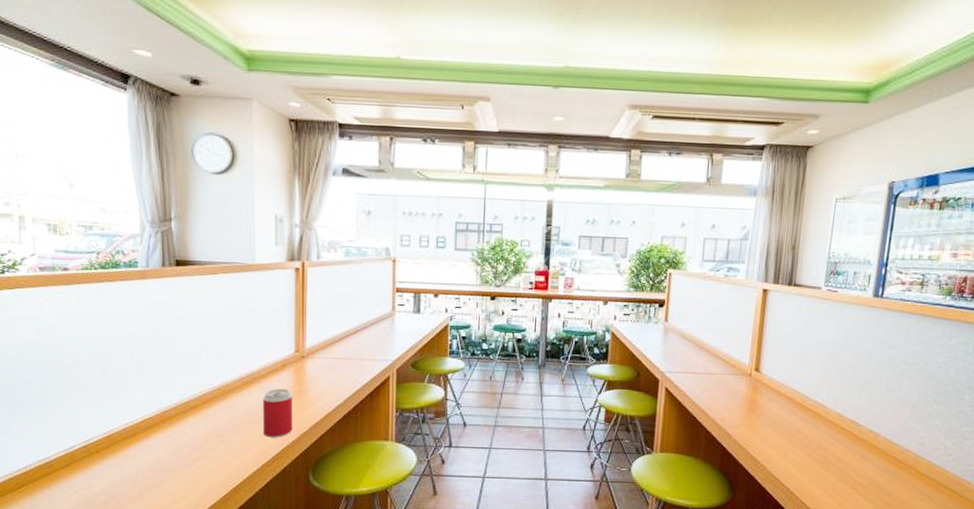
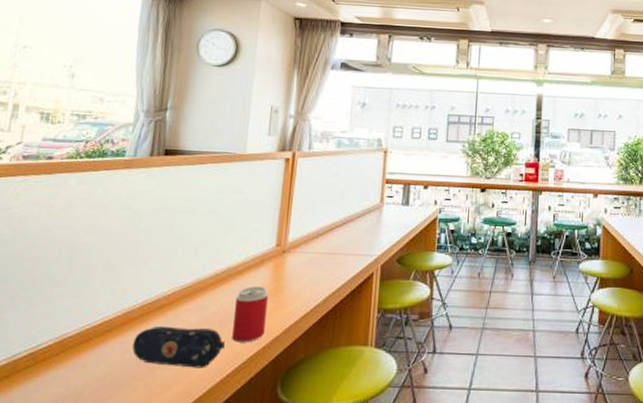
pencil case: none [174,423,259,459] -> present [132,325,226,369]

